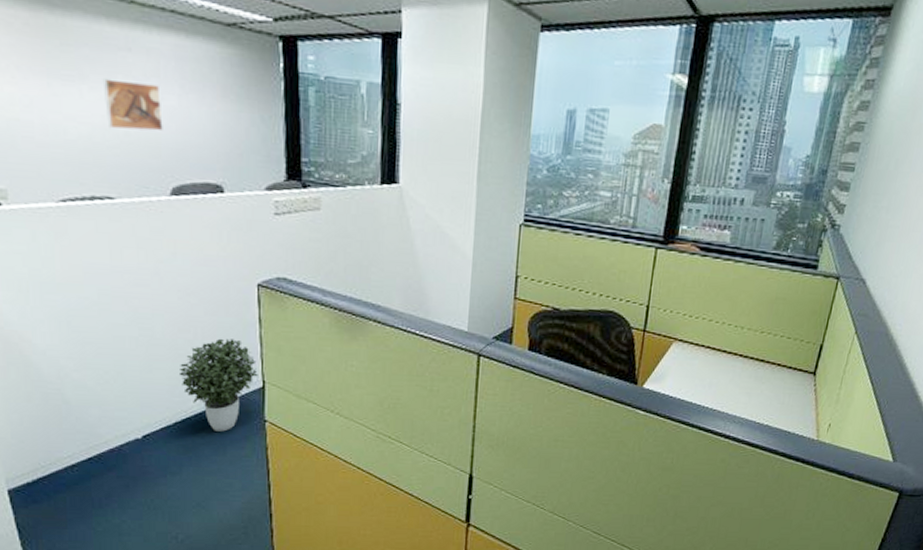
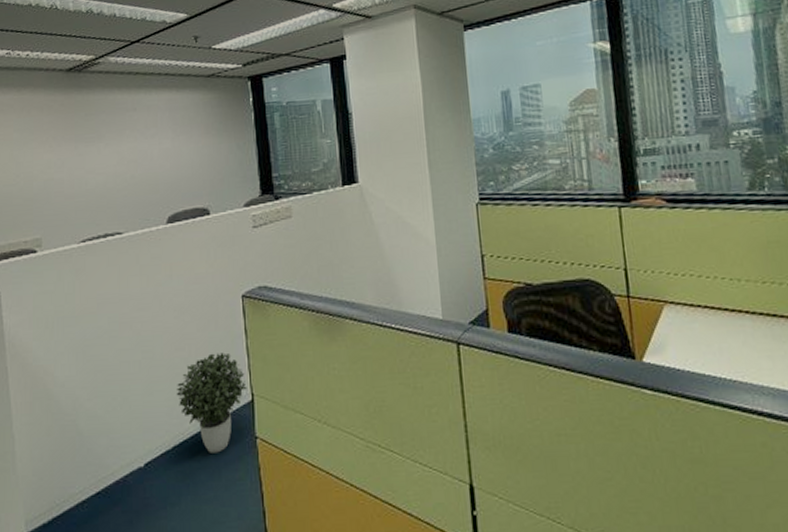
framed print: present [102,78,163,132] -> none [115,133,160,175]

